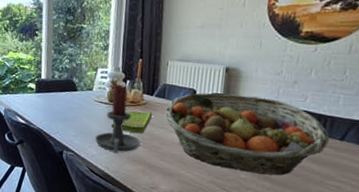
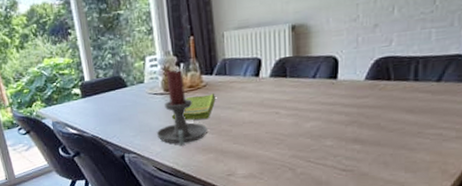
fruit basket: present [164,93,329,176] -> none [229,50,424,139]

